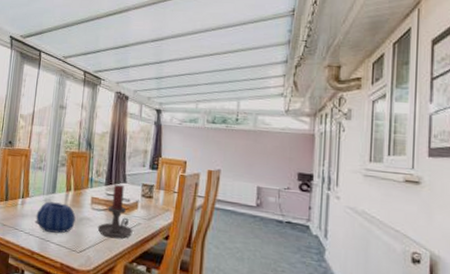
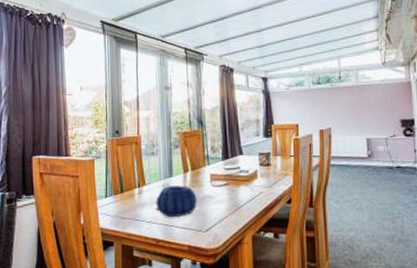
candle holder: present [97,184,133,239] -> none [220,157,256,212]

